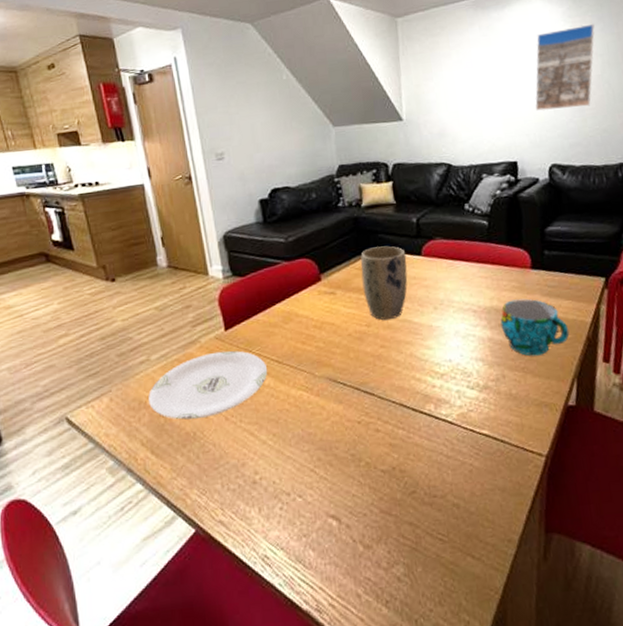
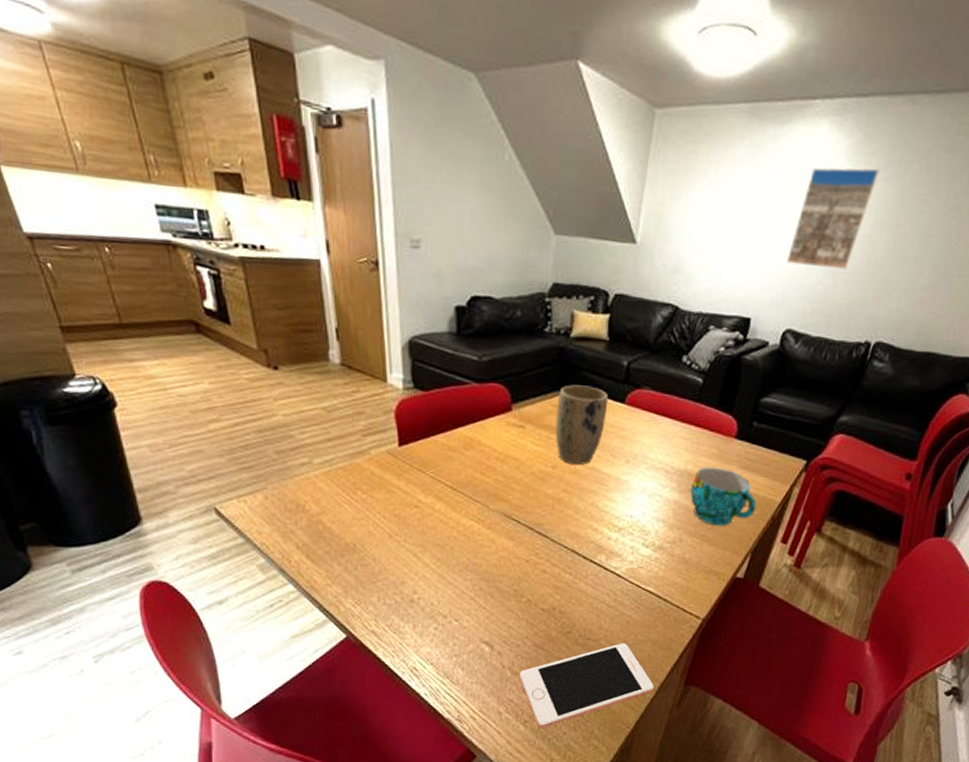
plate: present [148,350,268,420] -> none [308,467,440,532]
cell phone: none [372,495,514,609] -> present [519,643,654,729]

